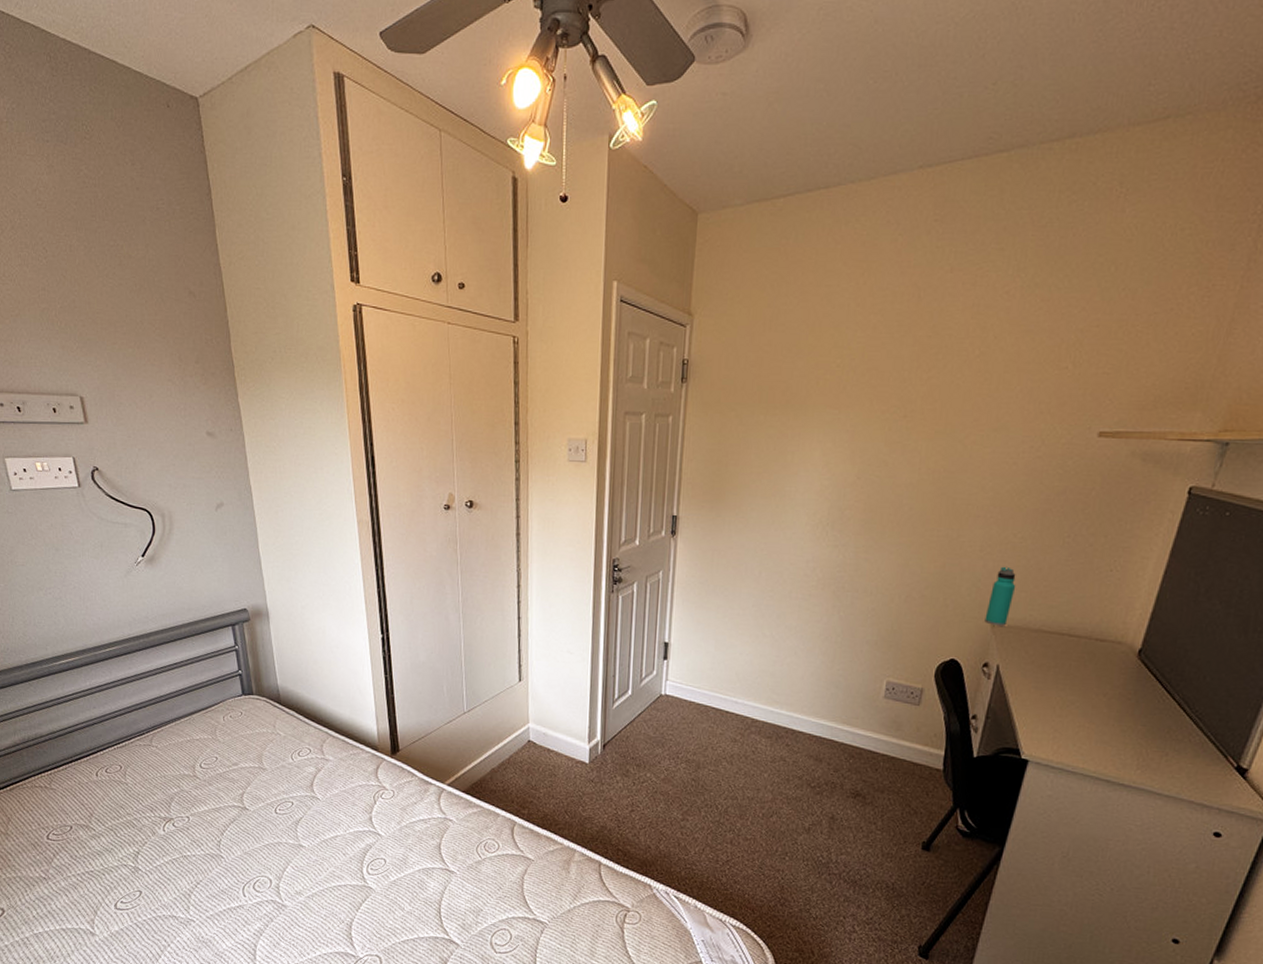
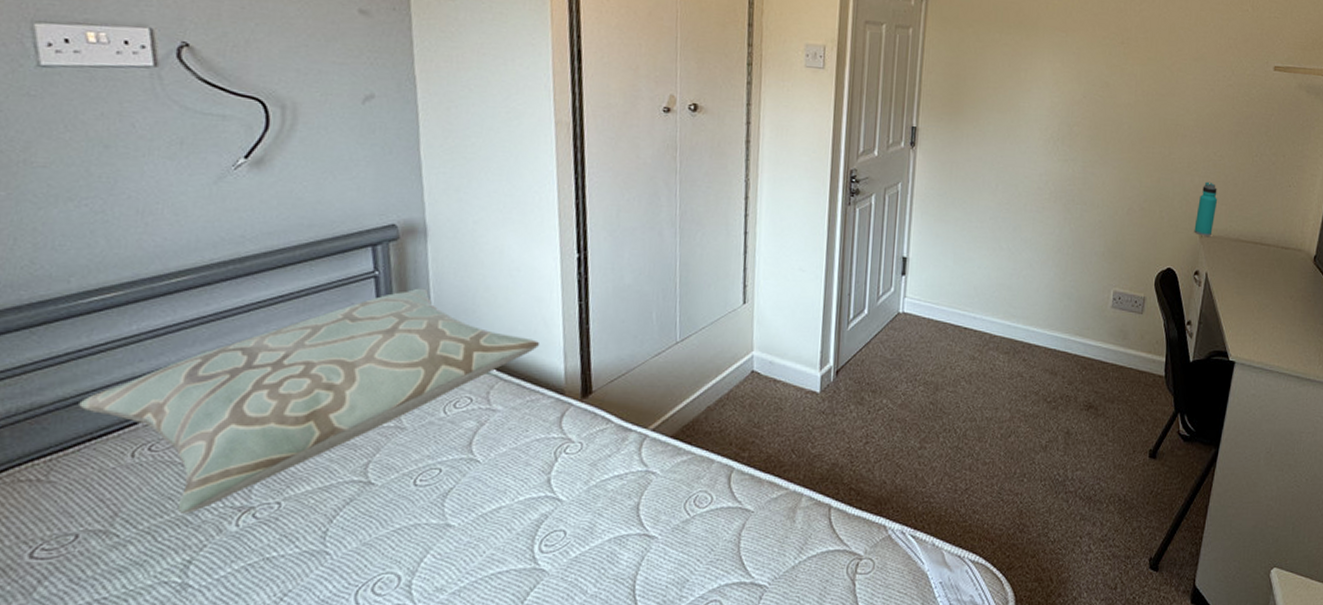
pillow: none [62,660,358,819] -> present [79,288,540,513]

